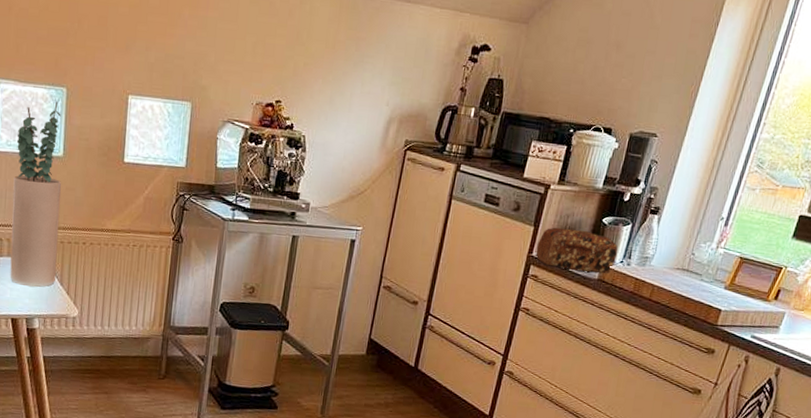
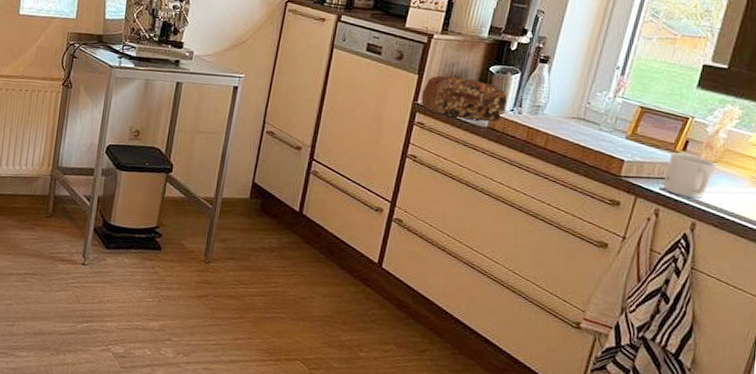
mug: none [754,302,803,346] -> present [663,153,716,200]

